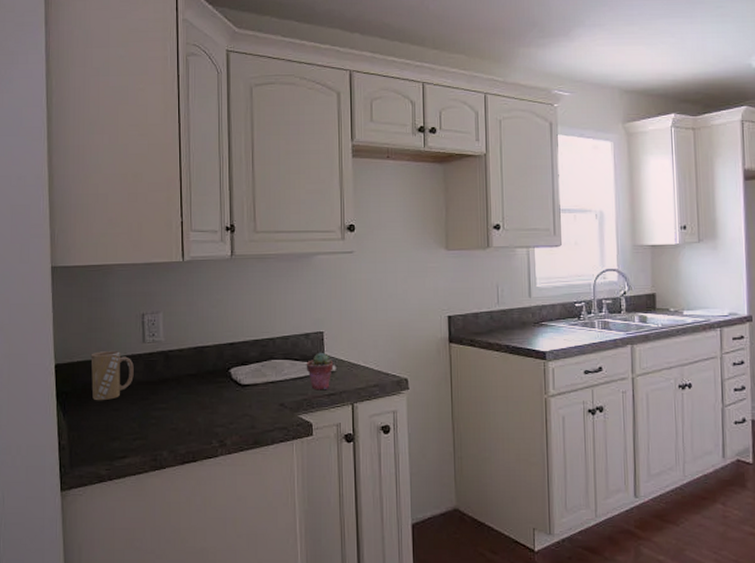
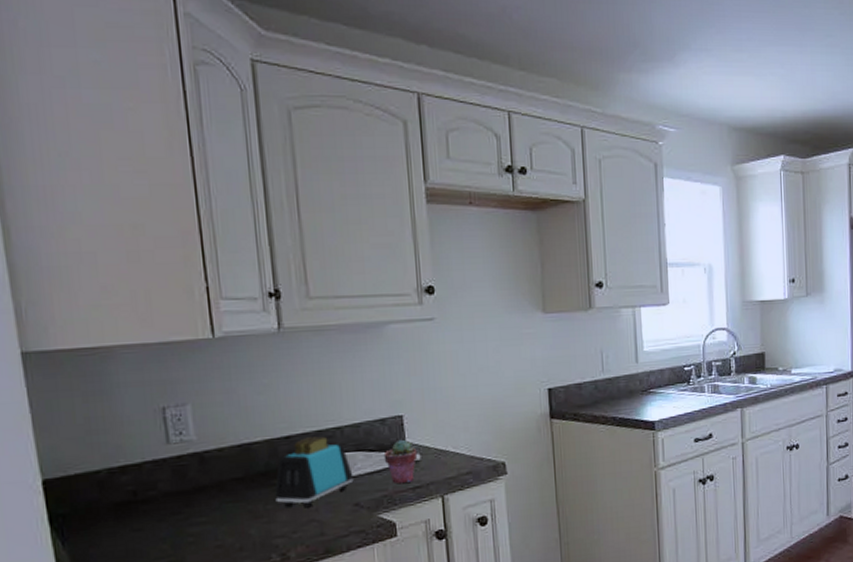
mug: present [90,350,134,401] -> none [93,456,158,522]
toaster: none [219,345,281,404] -> present [274,436,354,508]

